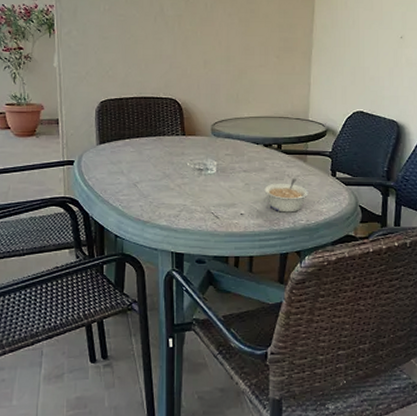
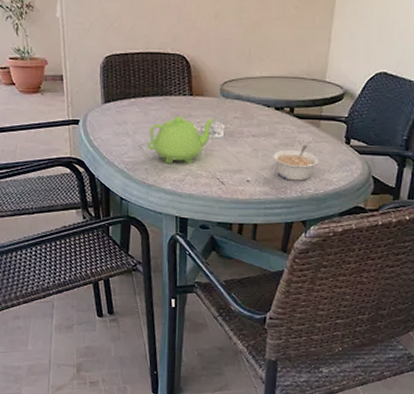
teapot: none [141,155,209,201] -> present [146,116,217,164]

